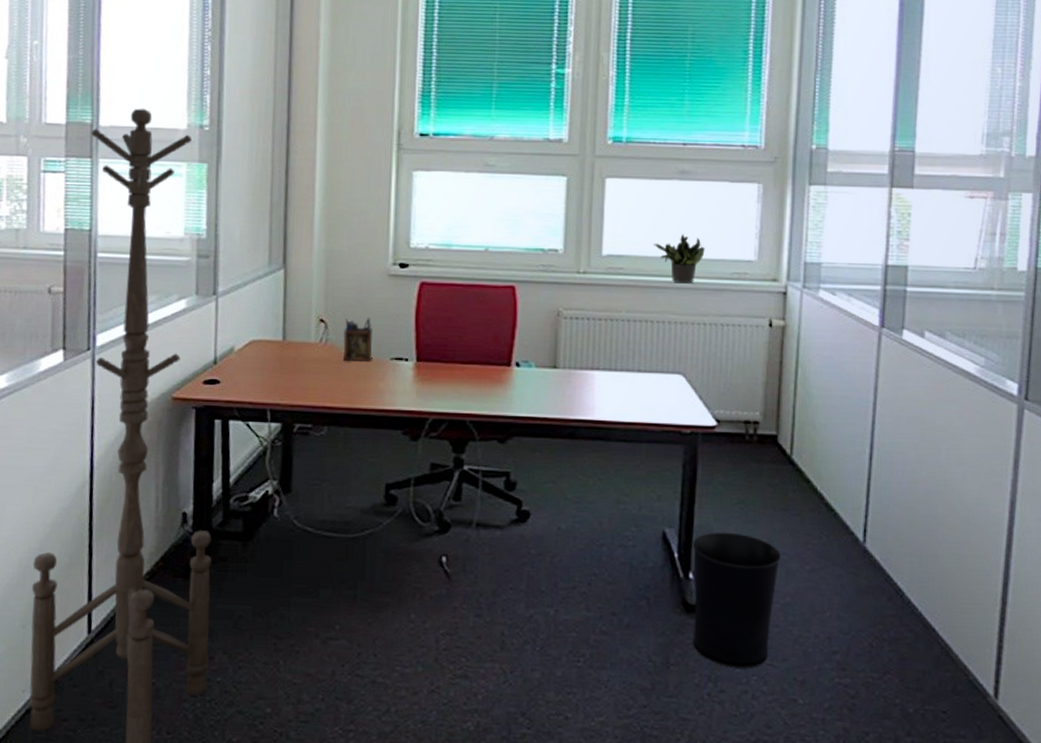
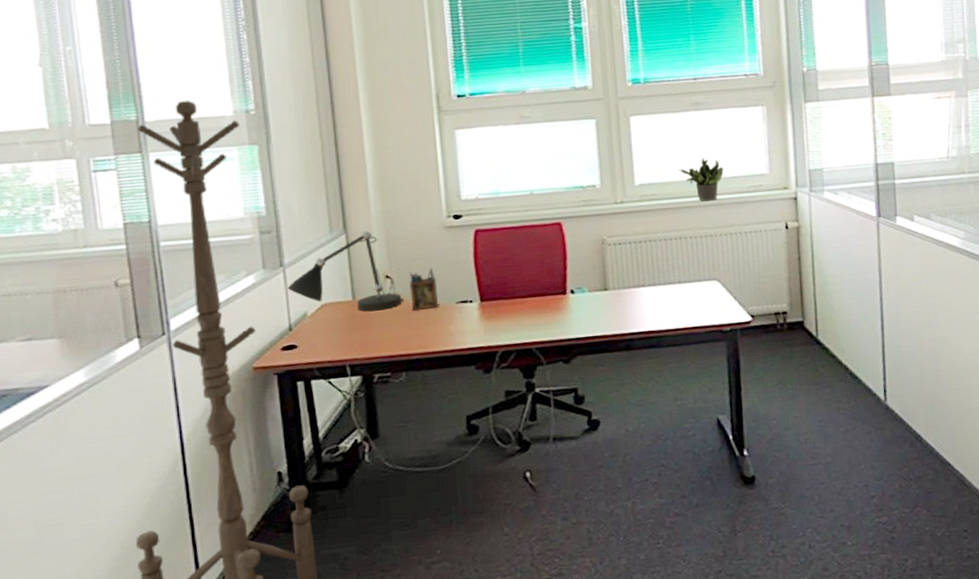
desk lamp: none [218,268,336,356] -> present [287,231,405,312]
waste bin: present [692,532,781,667] -> none [743,409,819,525]

